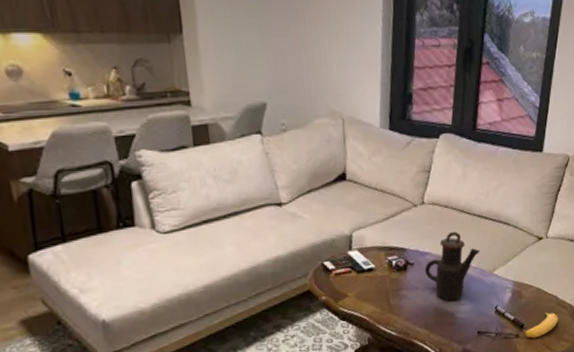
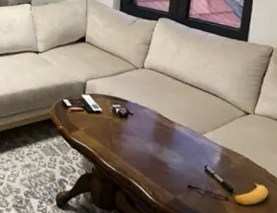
teapot: present [424,231,481,302] -> none [142,93,192,153]

